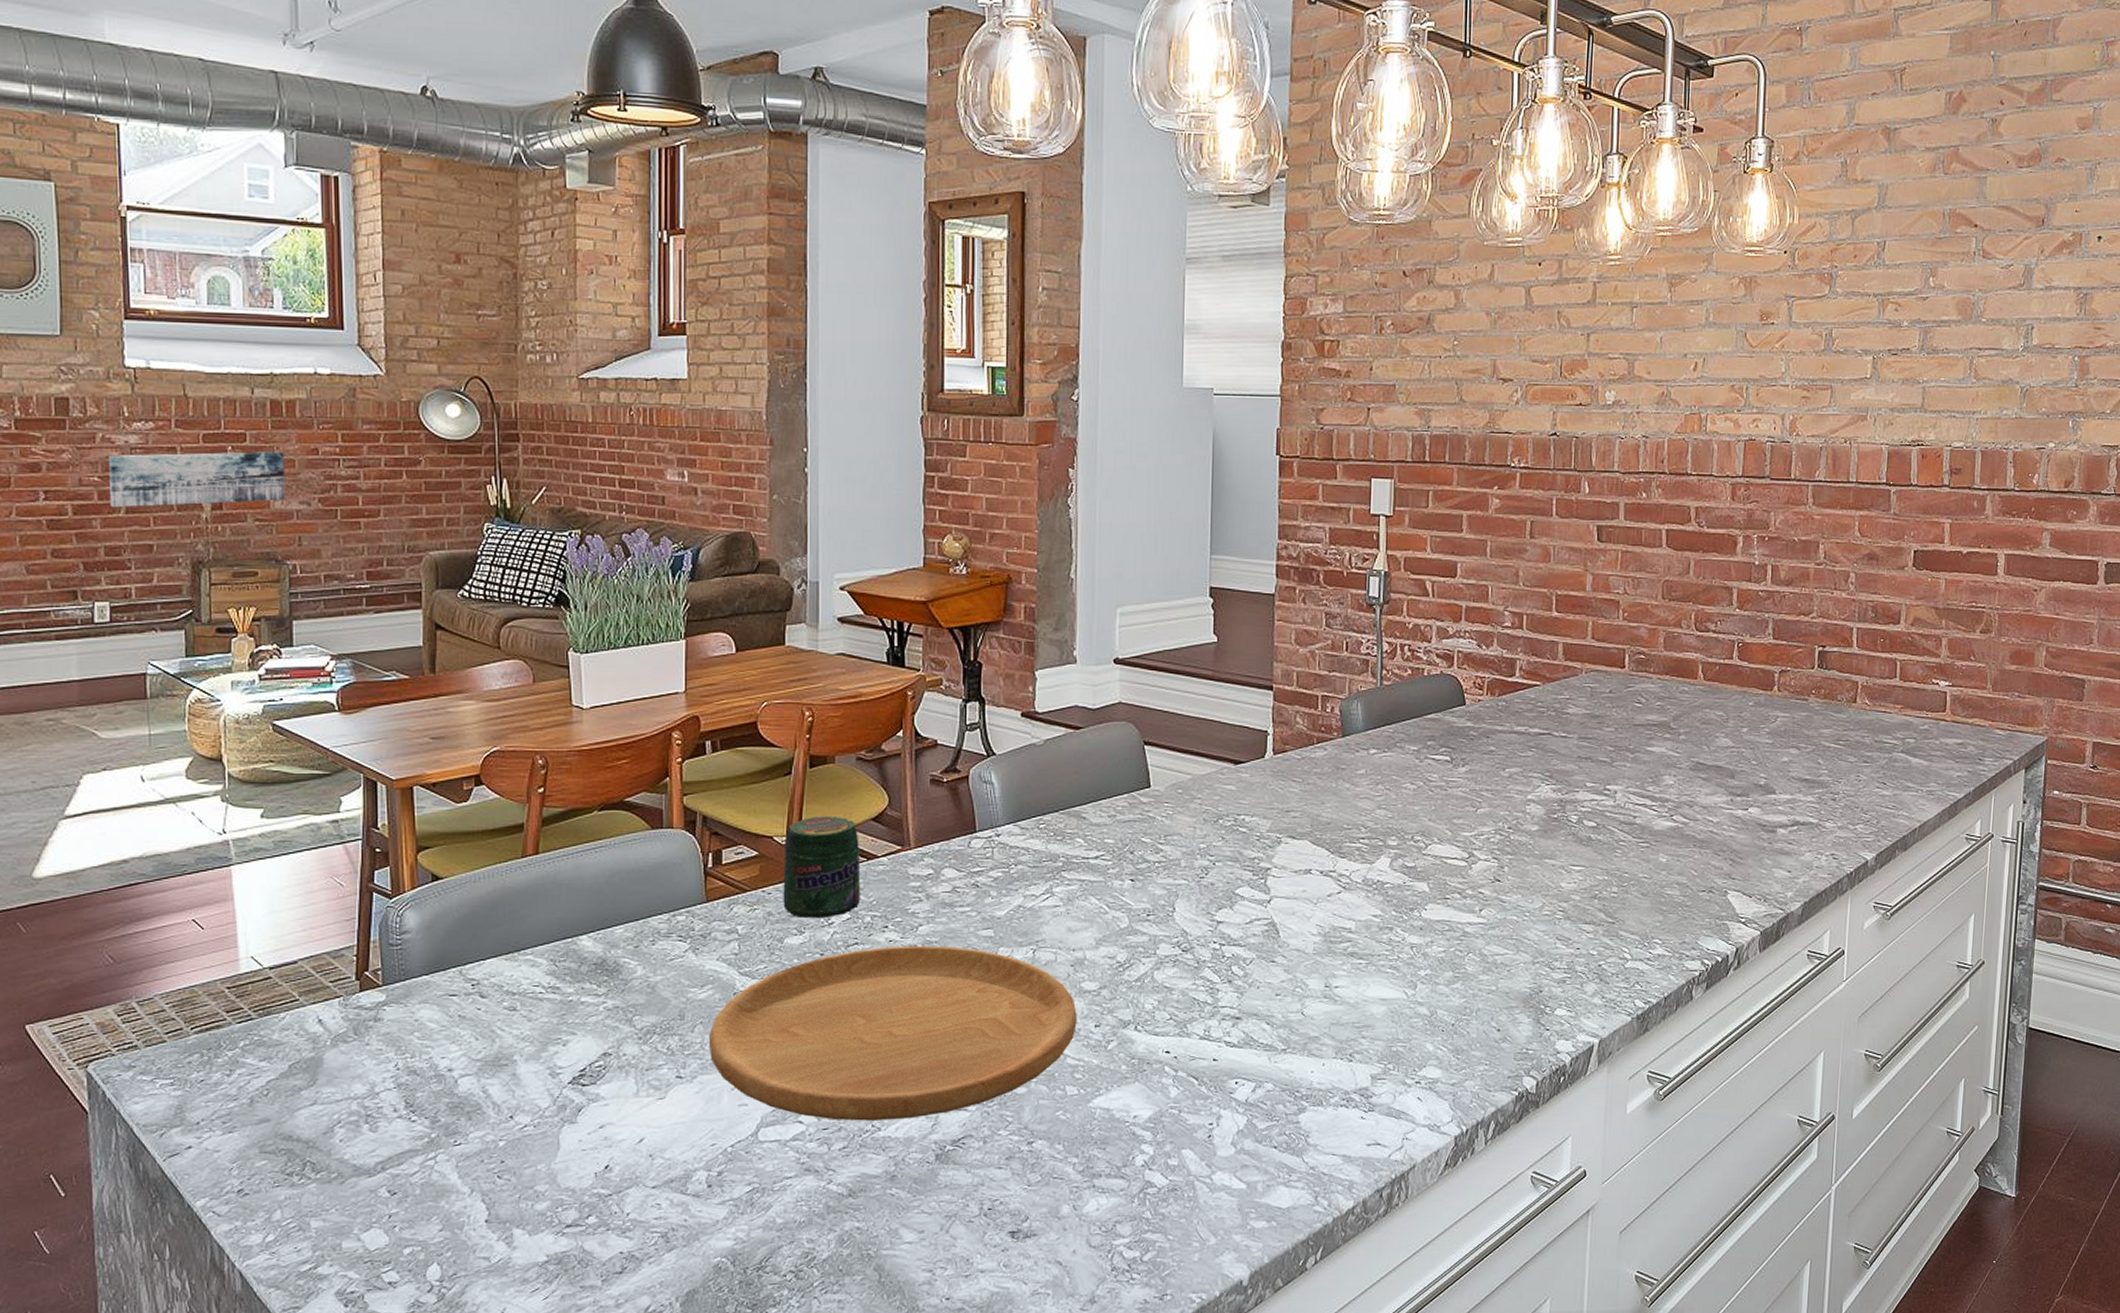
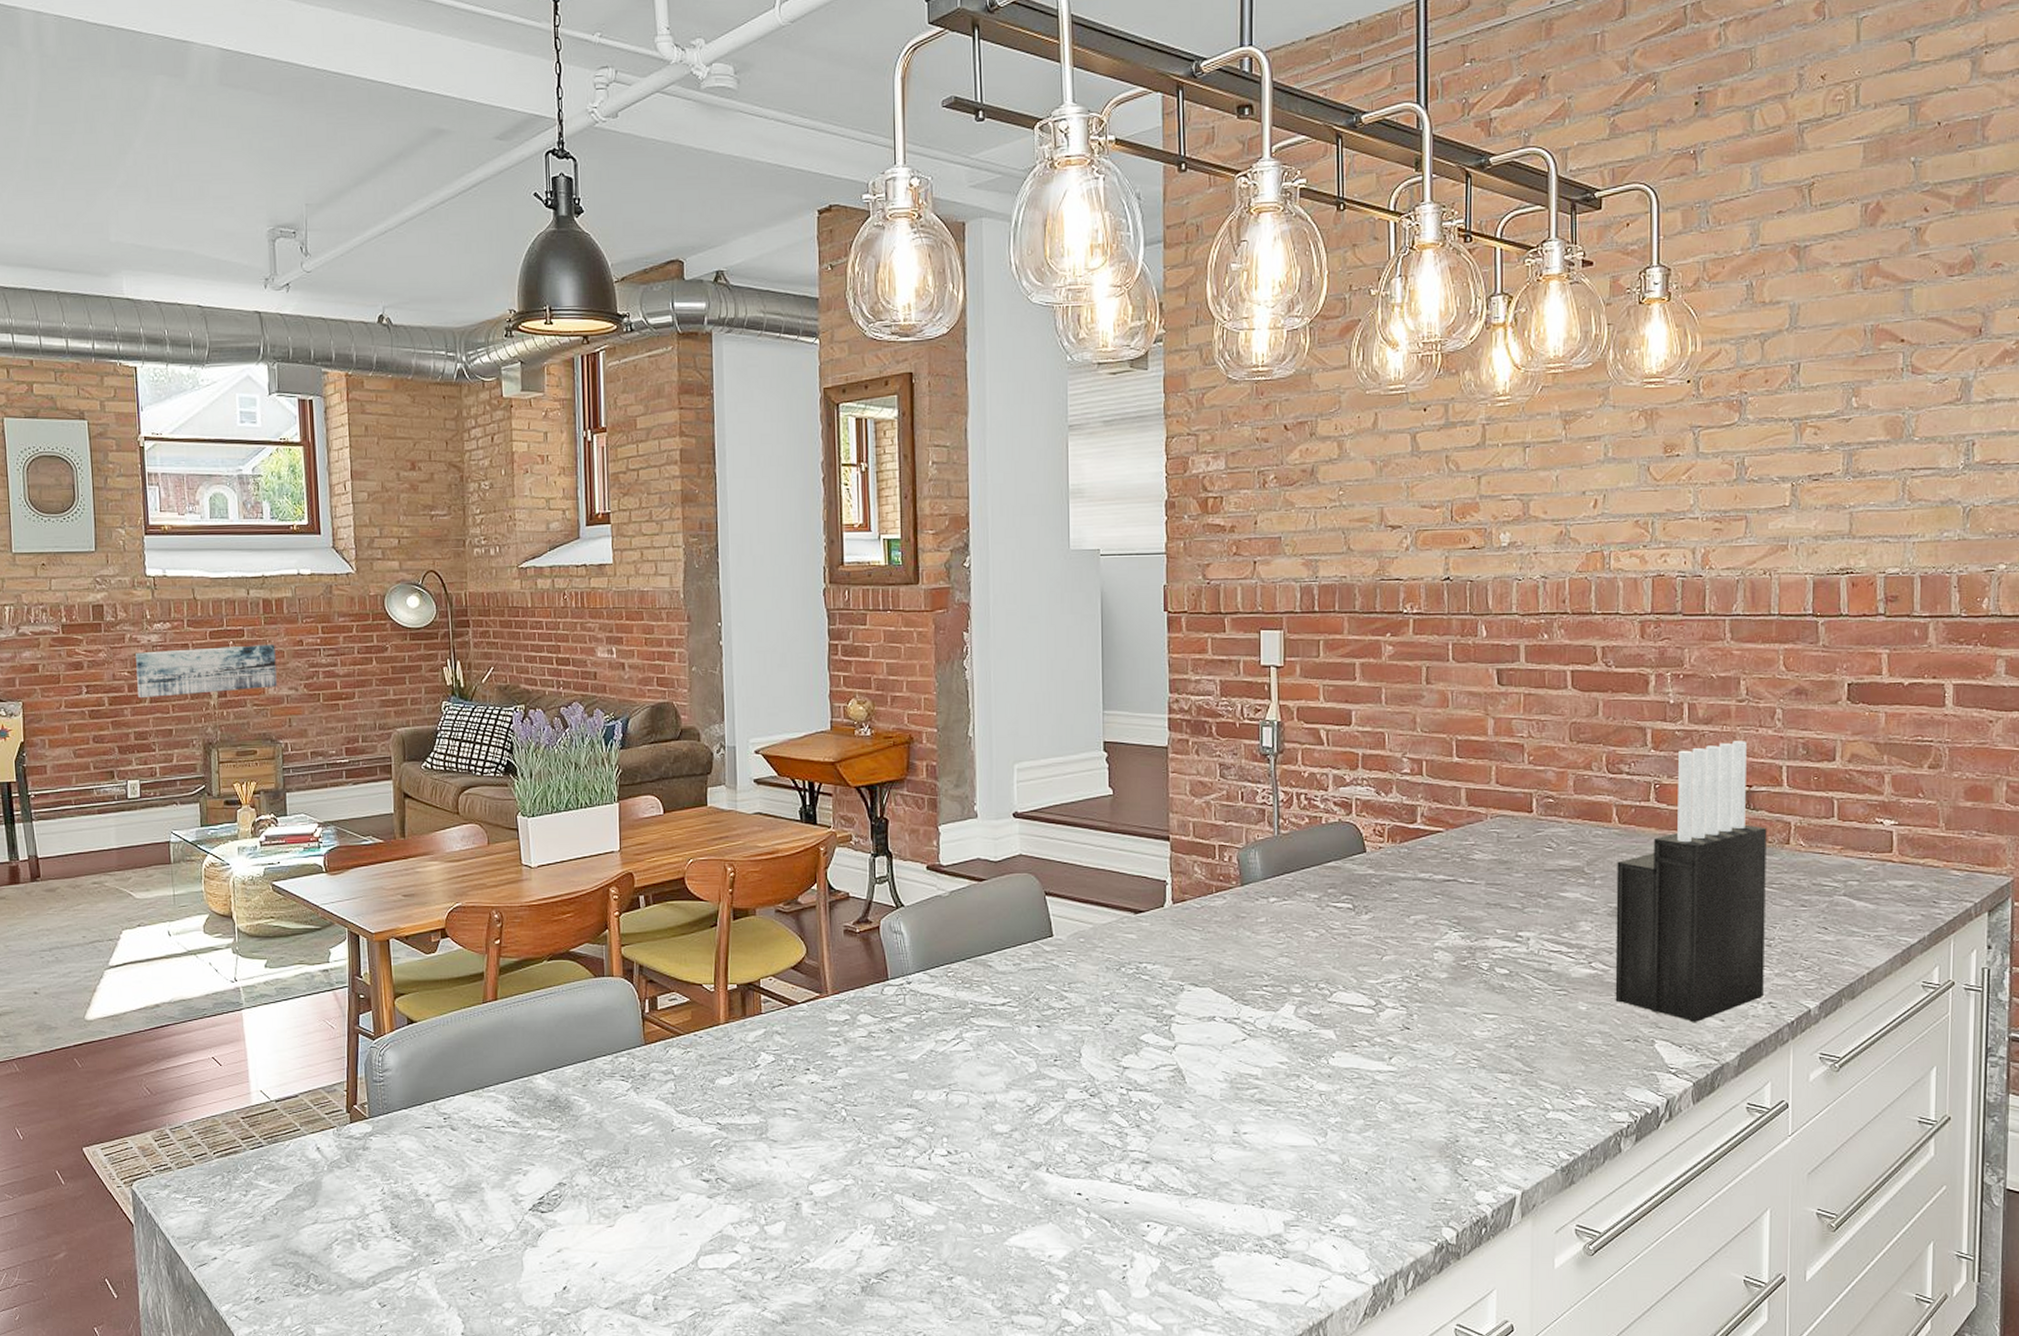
cutting board: present [708,945,1077,1121] -> none [650,1087,990,1253]
jar: present [783,816,861,918] -> none [712,964,784,1060]
knife block: none [1693,603,1837,874] -> present [1615,741,1767,1023]

